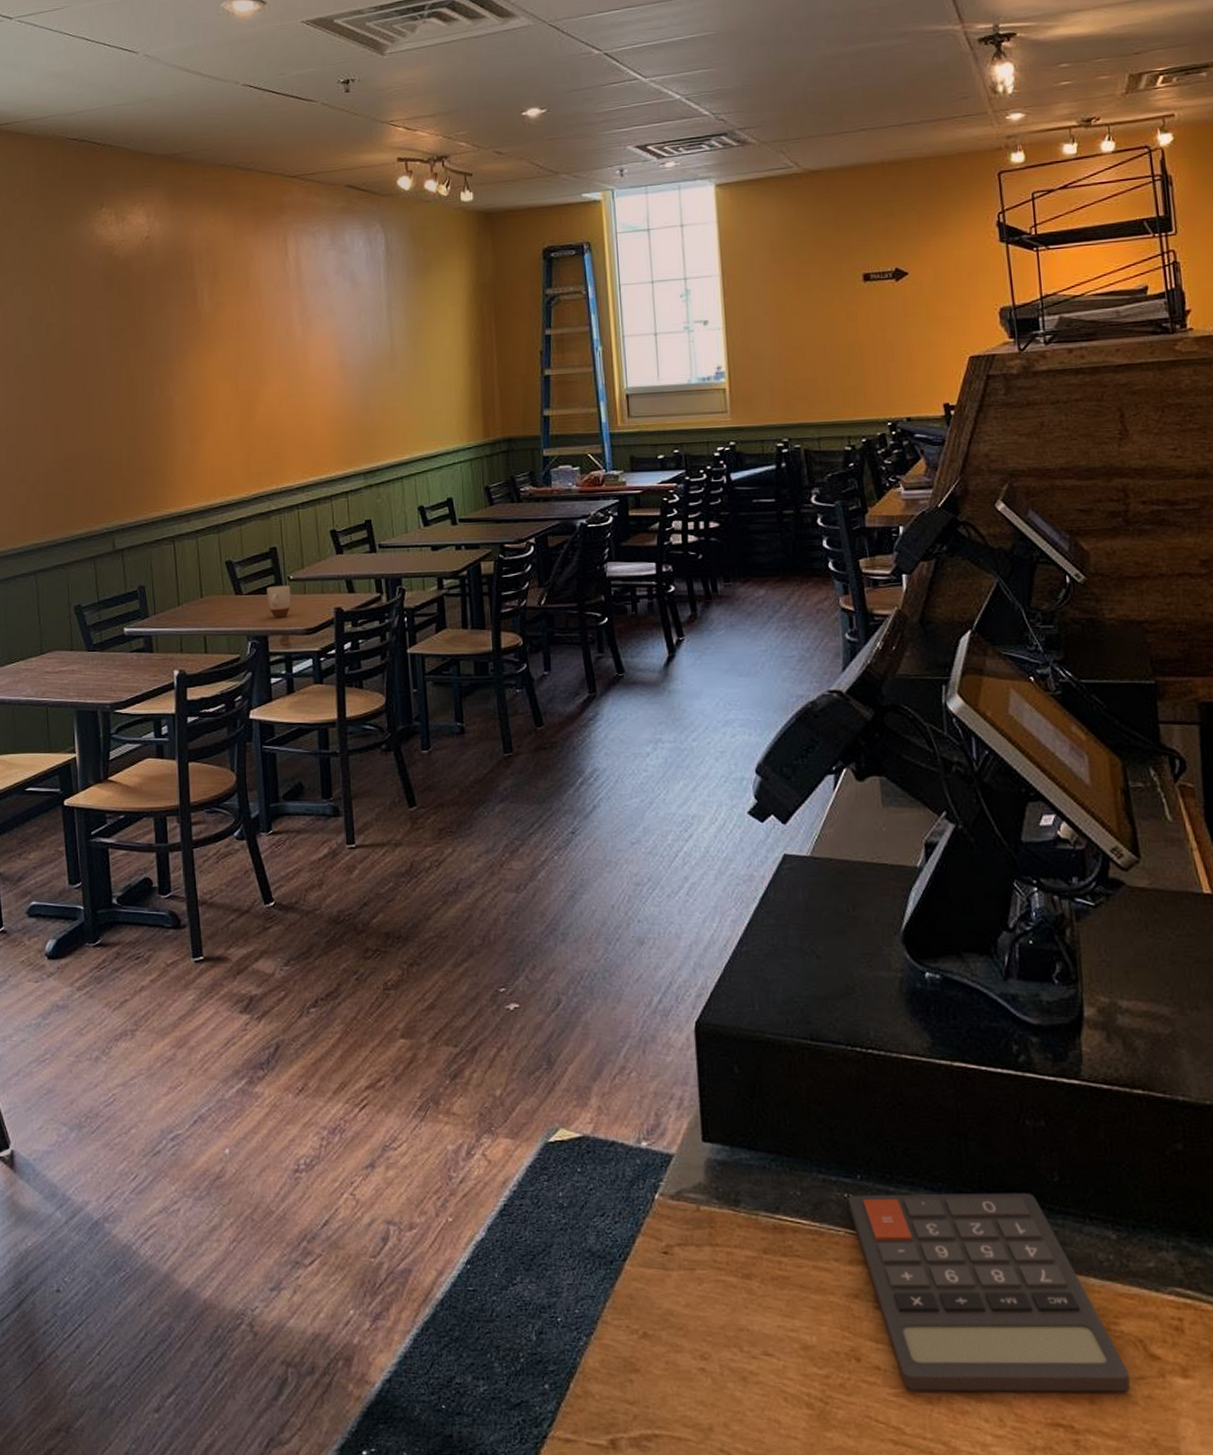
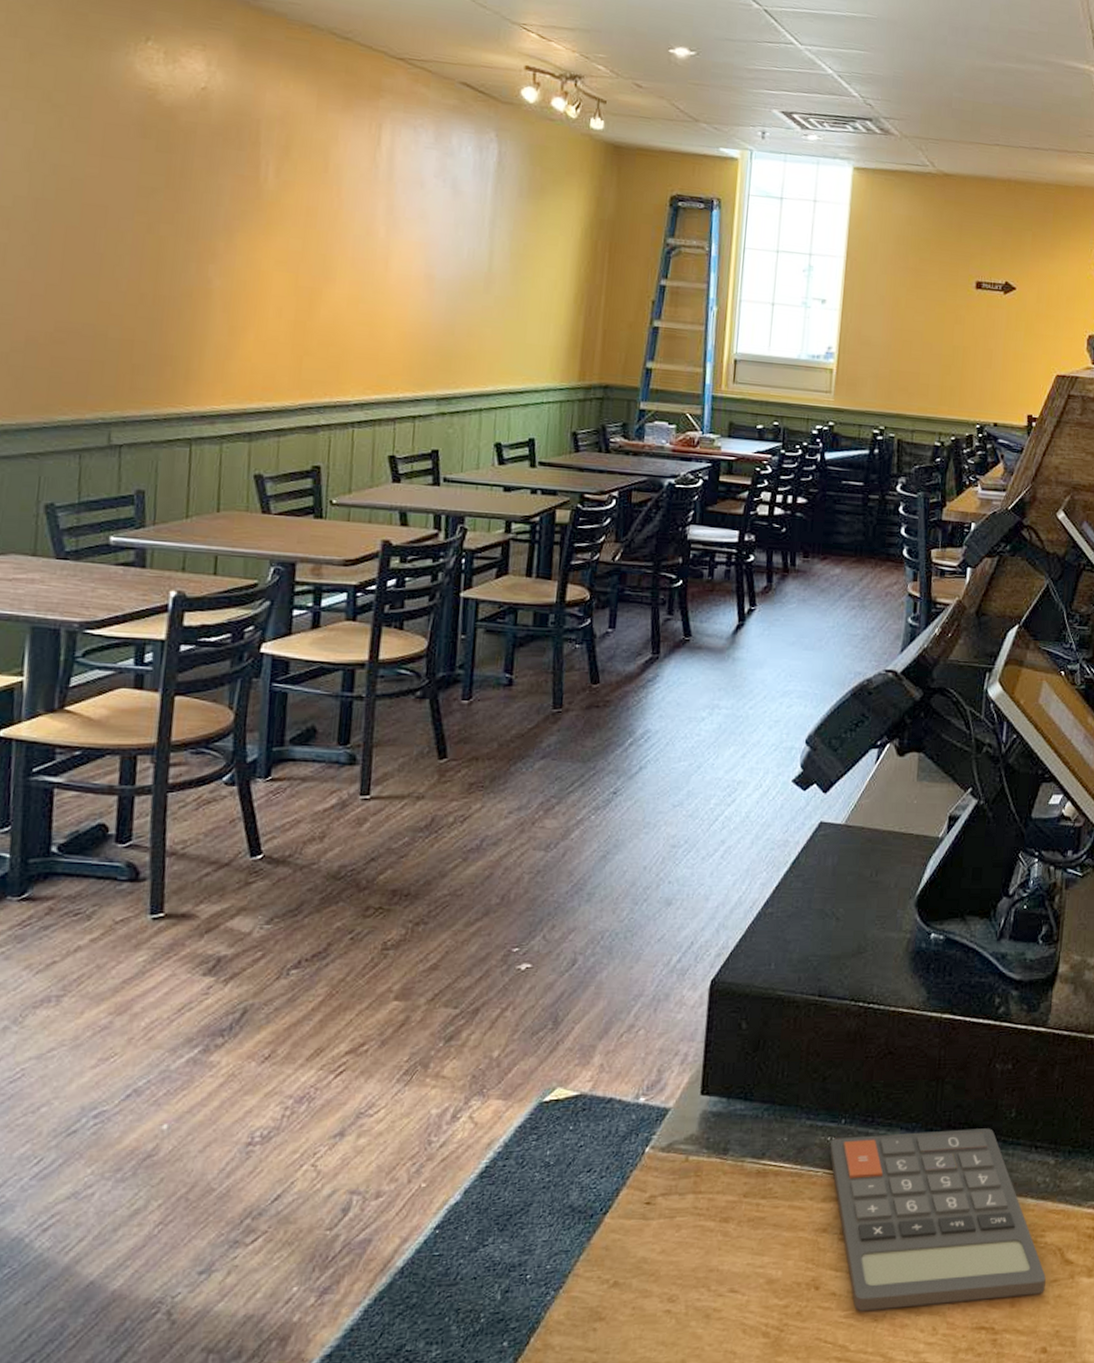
mug: present [266,586,291,618] -> none [300,508,332,545]

